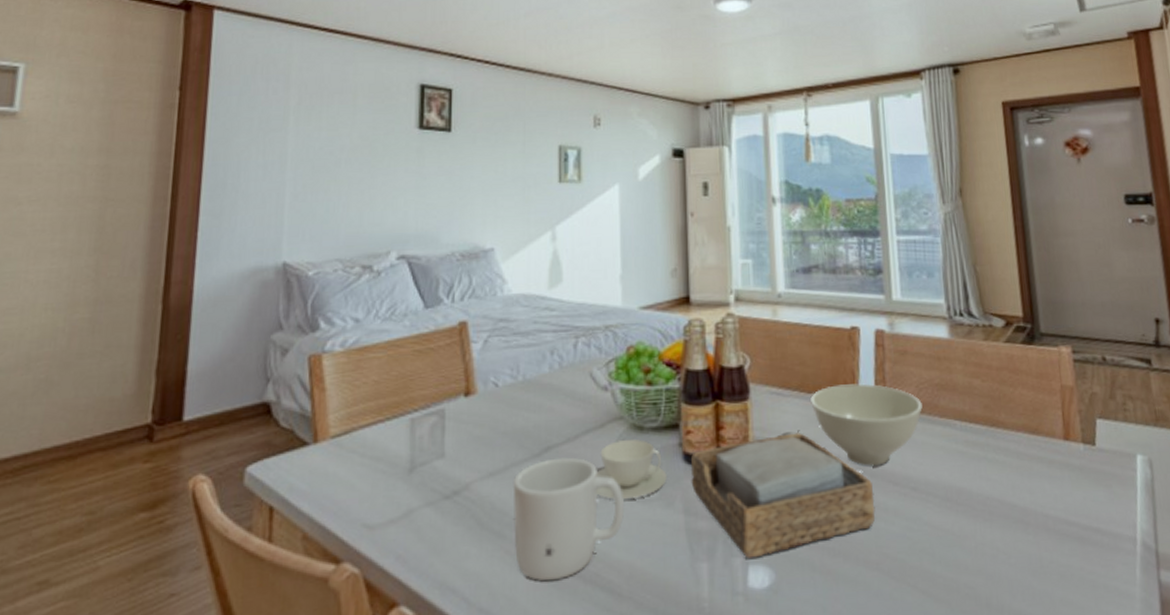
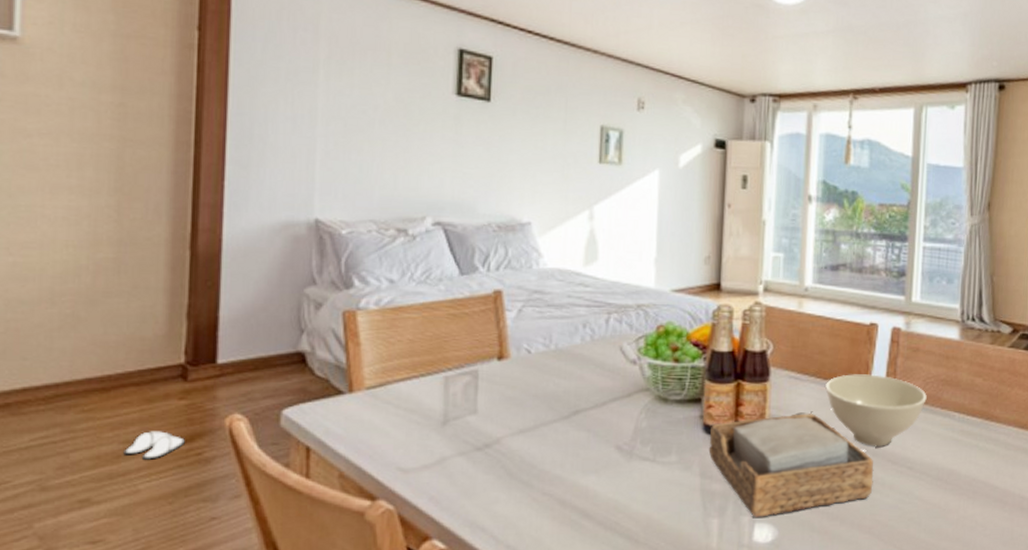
slippers: none [85,499,148,532] -> present [123,431,185,460]
mug: present [512,457,625,581] -> none [541,421,646,526]
teacup: present [596,439,667,500] -> none [620,408,687,460]

